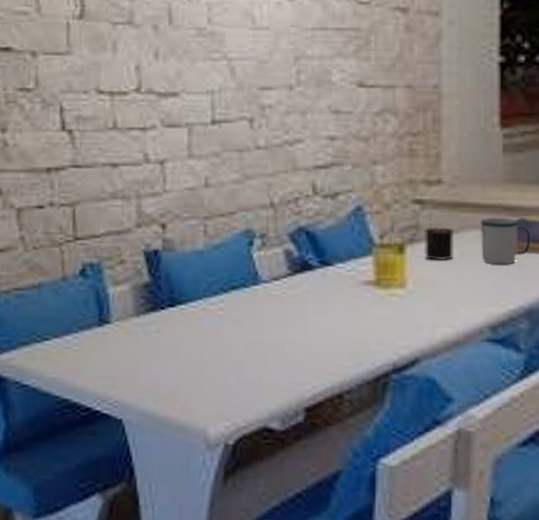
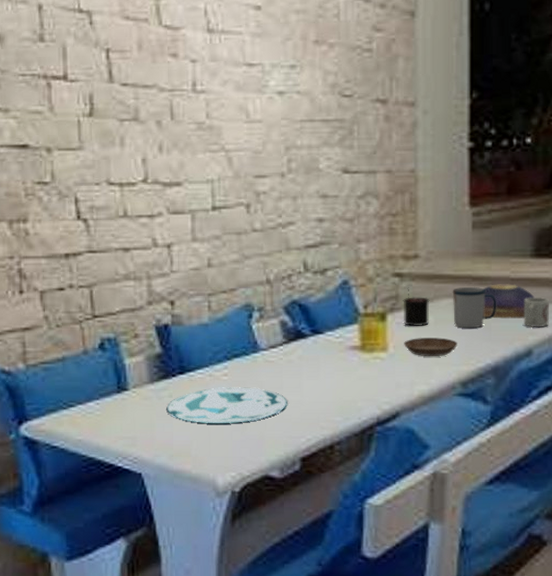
plate: none [153,323,291,366] -> present [166,387,287,424]
saucer: none [425,273,486,296] -> present [404,338,457,357]

